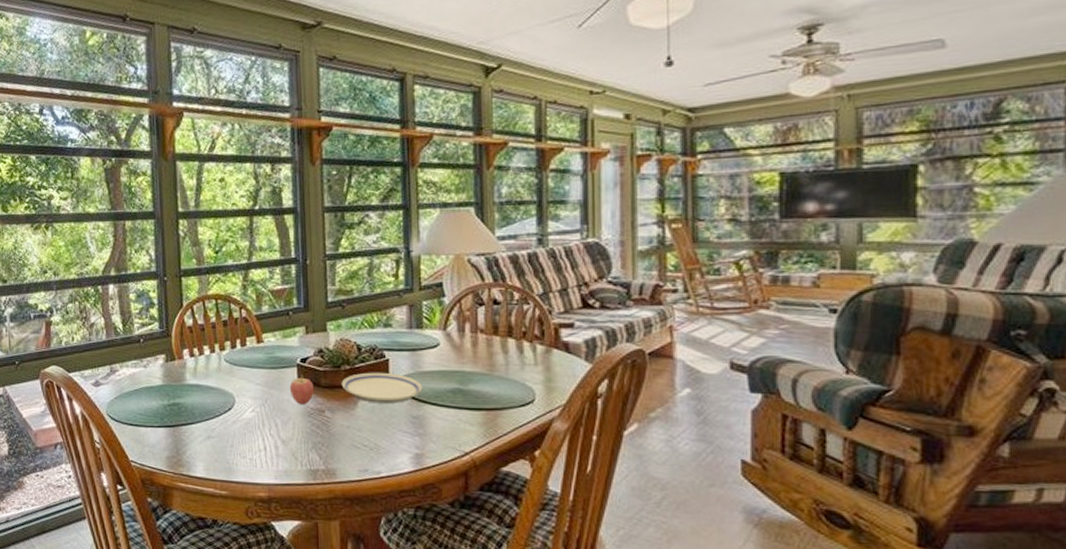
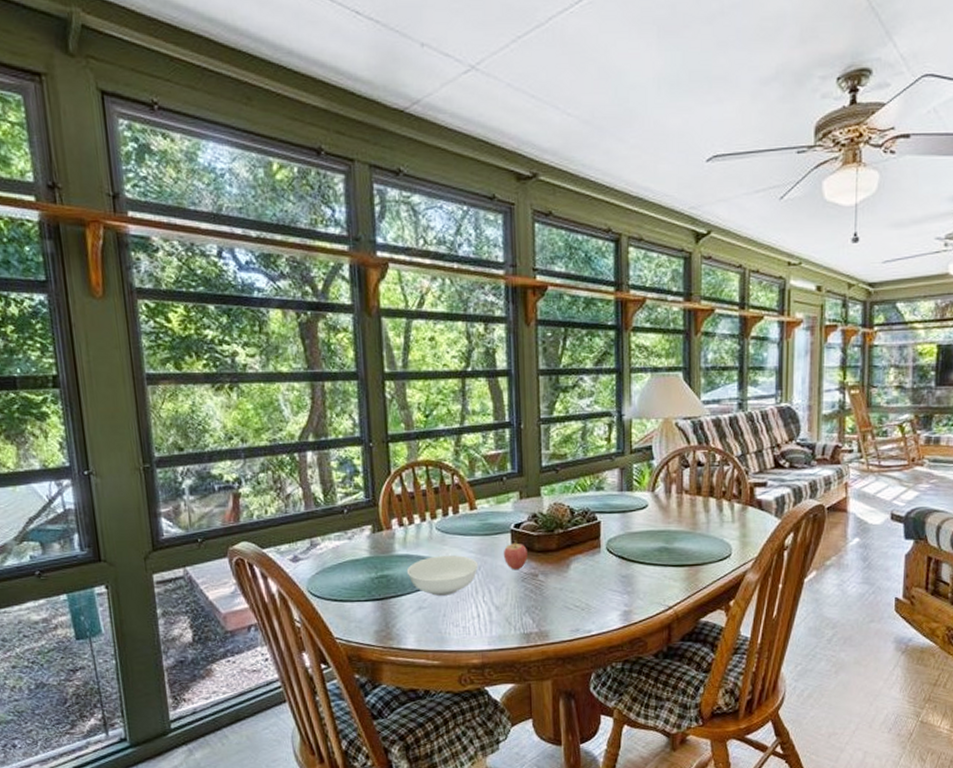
bowl: none [196,386,265,426] -> present [406,555,479,596]
plate: present [341,372,423,403] -> none [554,534,632,565]

